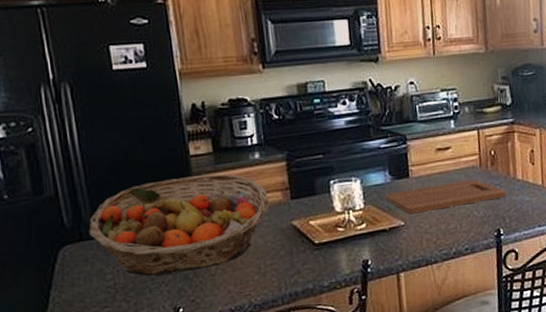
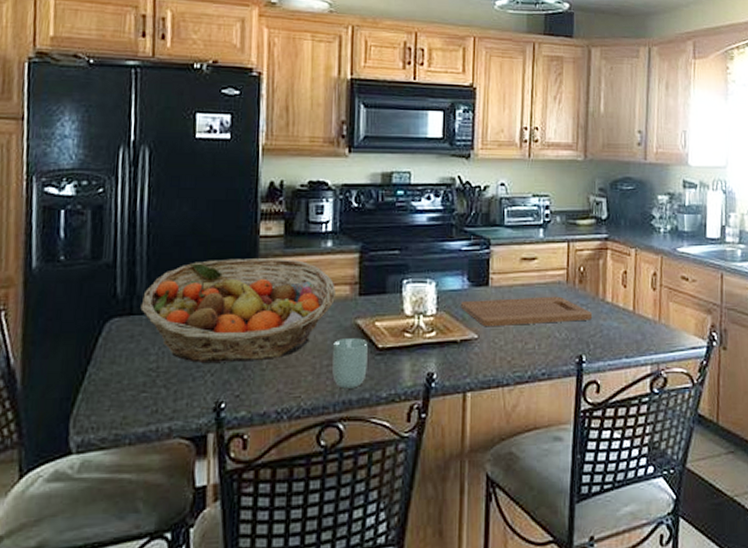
cup: none [274,237,308,283] -> present [332,338,368,389]

